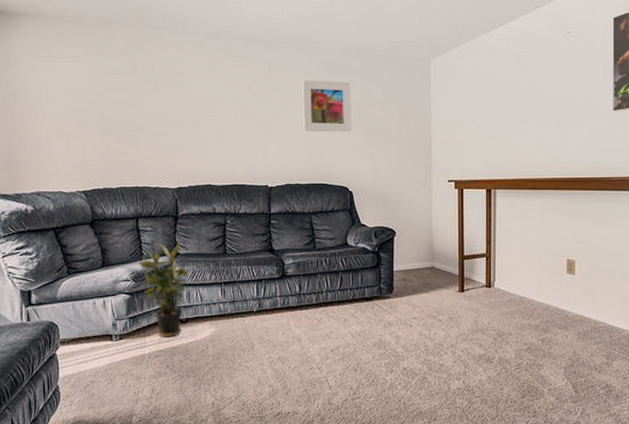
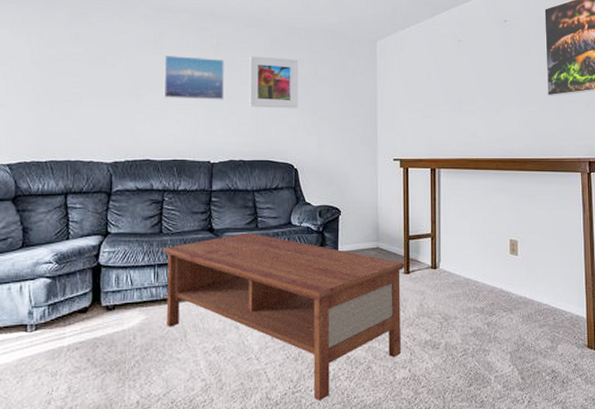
potted plant: present [139,242,188,337] -> none [64,220,118,327]
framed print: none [220,83,278,126] -> present [163,56,224,100]
coffee table: none [228,253,461,408] -> present [163,232,406,402]

